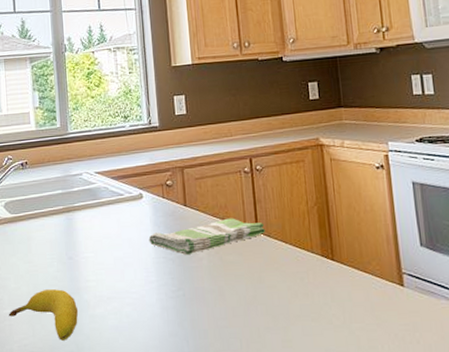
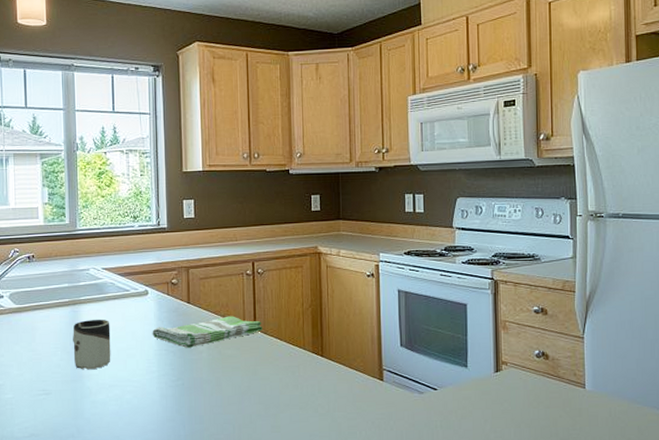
fruit: present [8,289,79,341] -> none [10,376,80,424]
cup: none [68,226,108,282] -> present [73,319,111,370]

